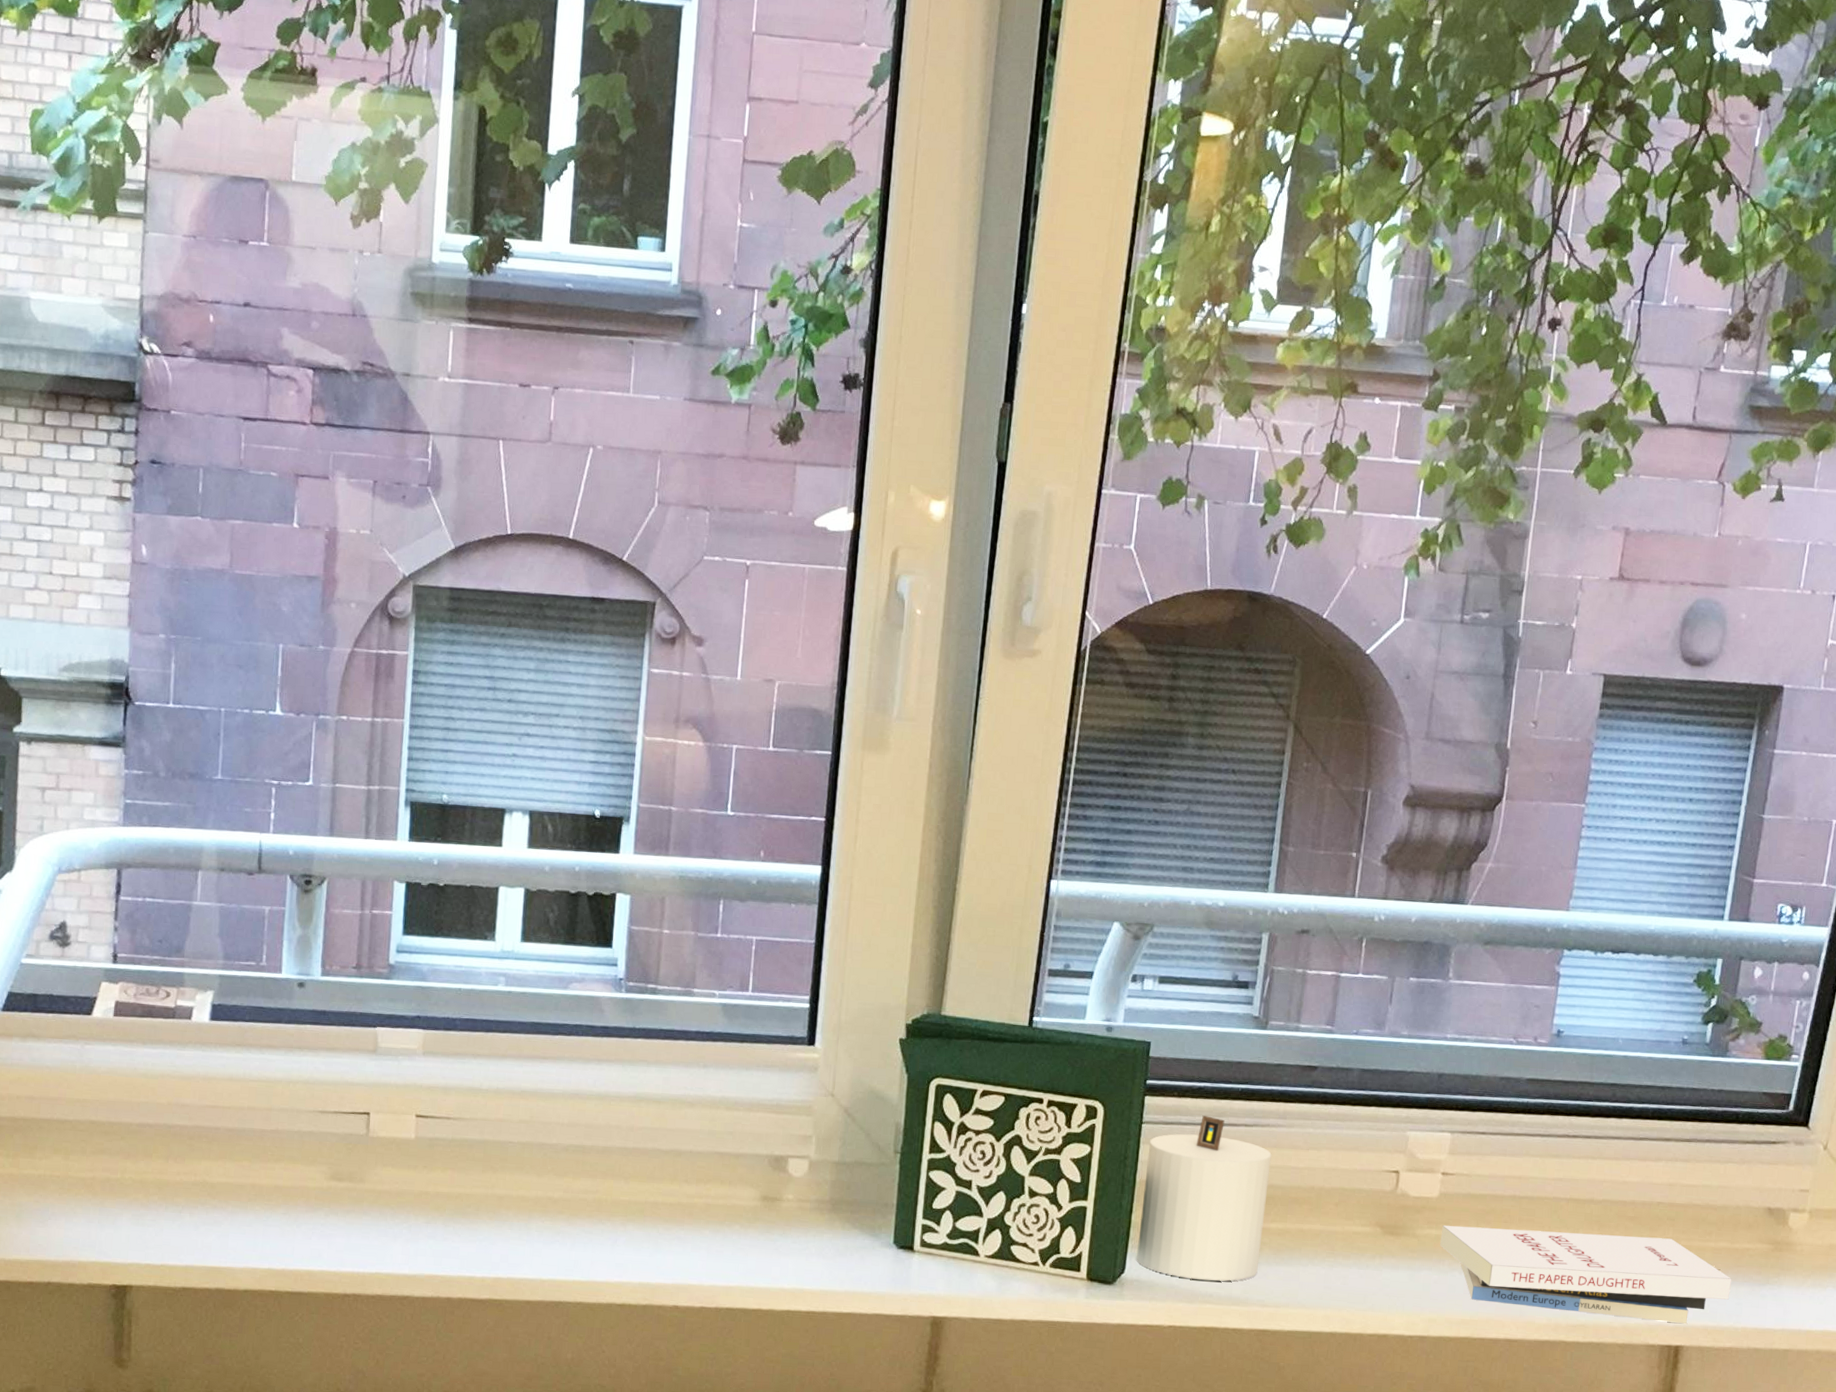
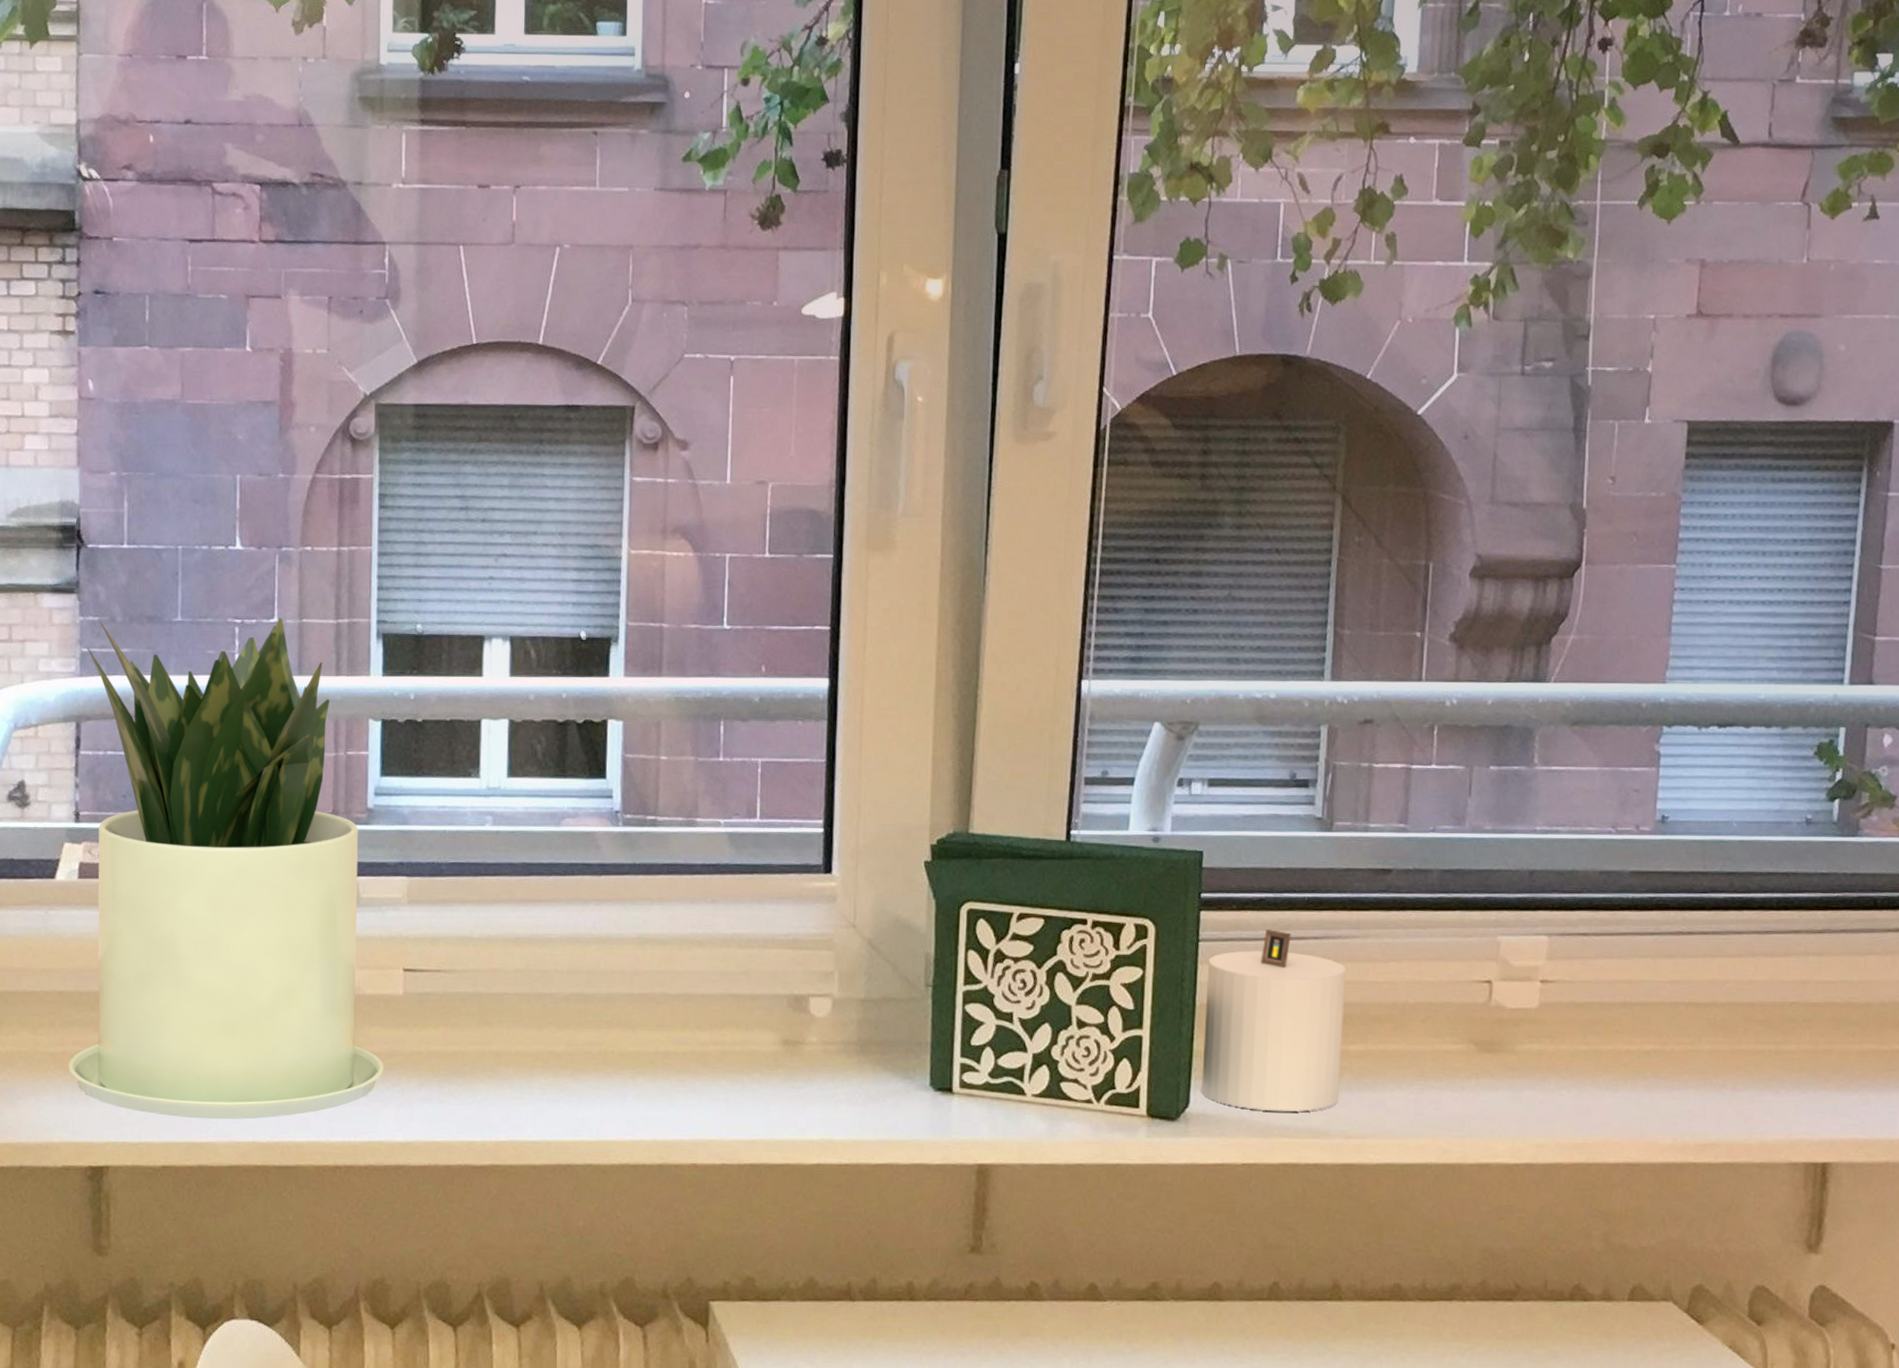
planter: none [97,776,395,1248] -> present [68,618,385,1120]
books: present [1440,1225,1732,1324] -> none [1544,1038,1883,1138]

